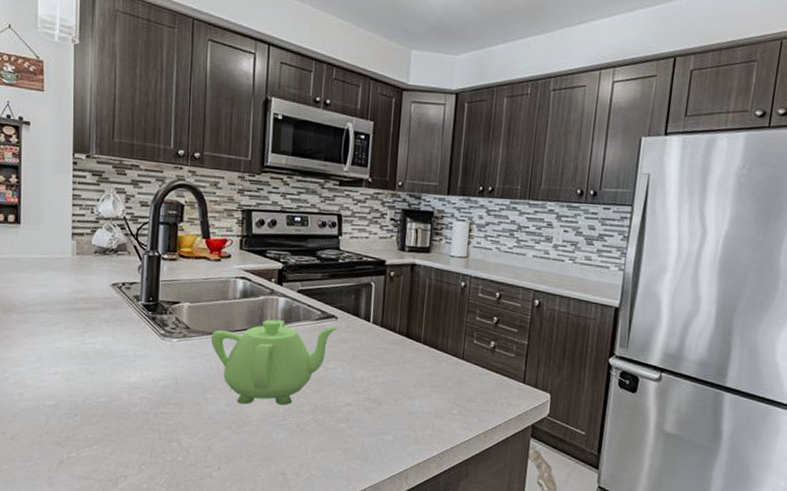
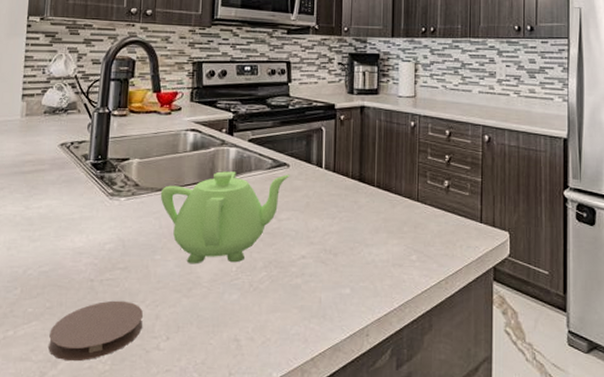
coaster: none [109,432,196,482] -> present [49,300,143,362]

